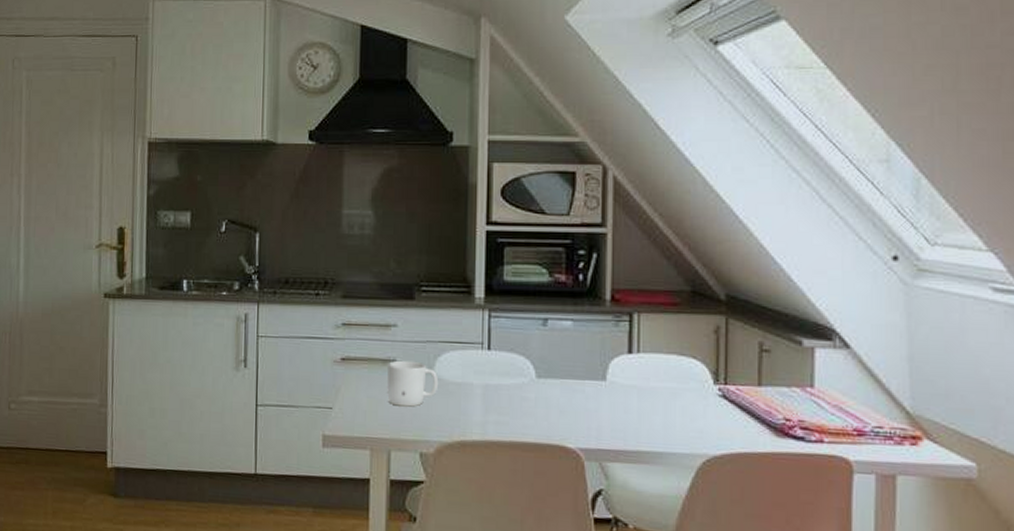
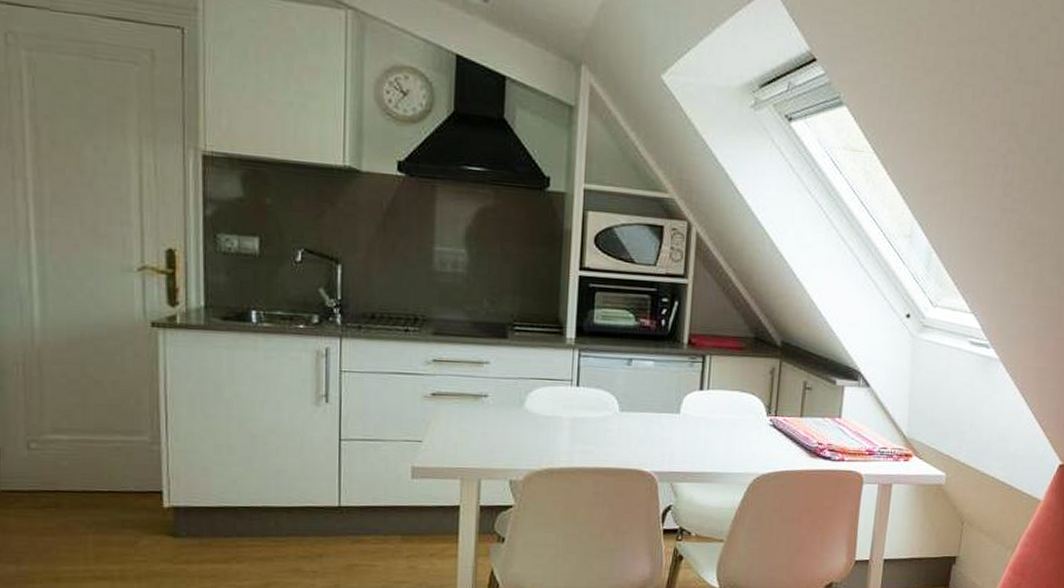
mug: present [387,360,439,407] -> none [478,395,530,439]

